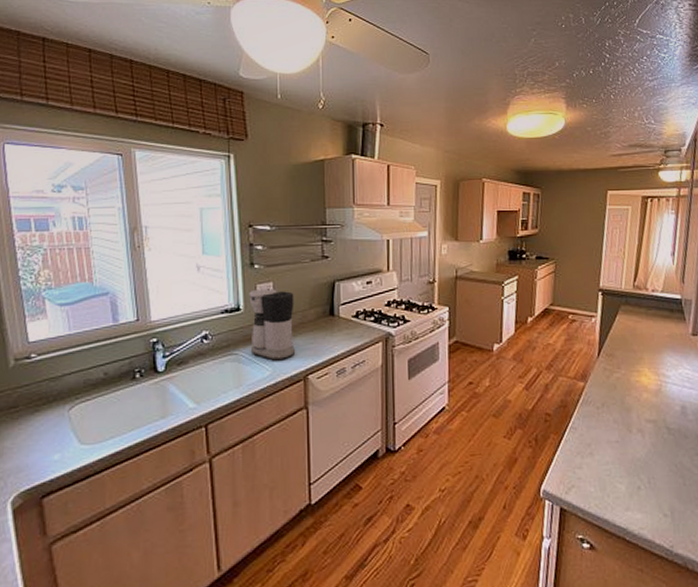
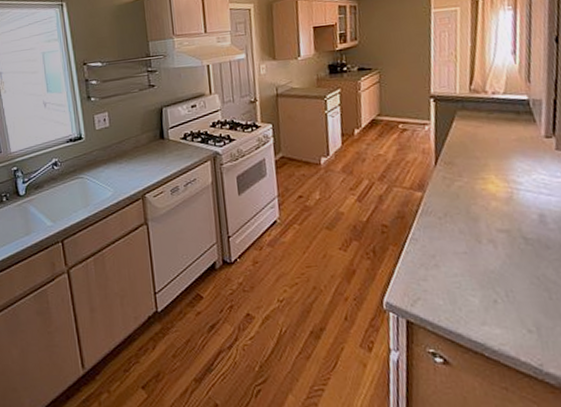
coffee maker: present [249,289,295,361] -> none [88,118,132,183]

